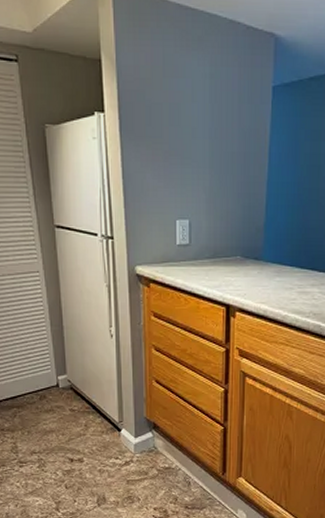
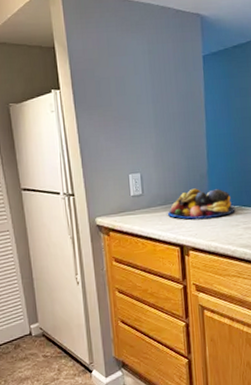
fruit bowl: none [216,242,291,278] -> present [168,188,236,220]

